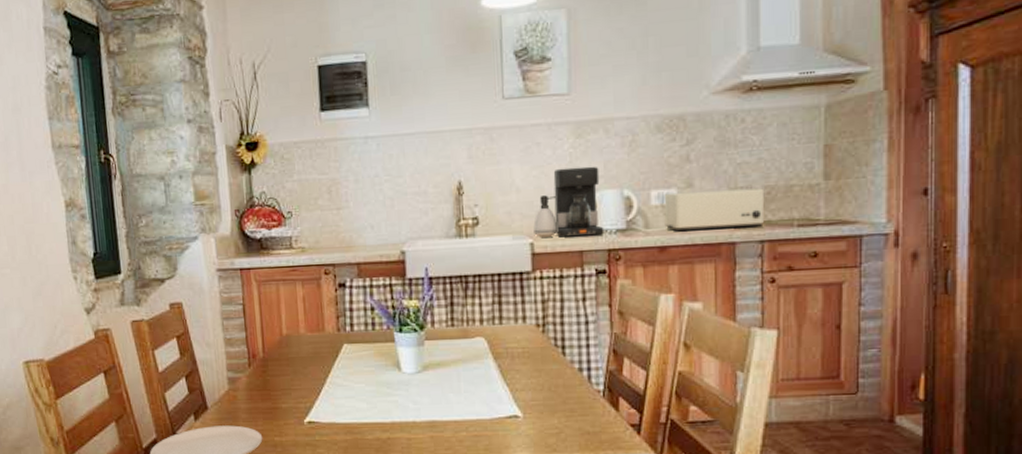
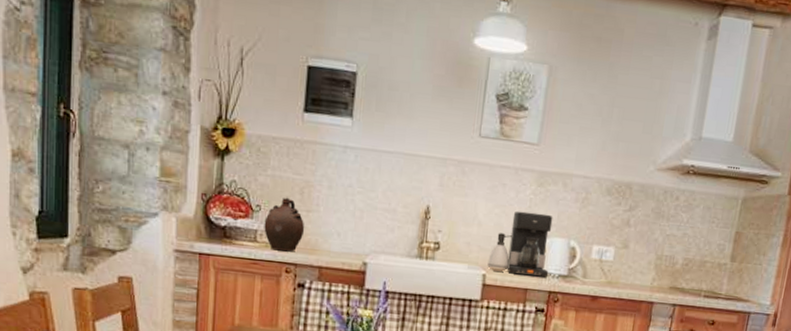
ceramic jug: none [297,198,338,254] -> present [264,197,305,252]
toaster: present [664,188,765,232] -> none [599,250,684,292]

